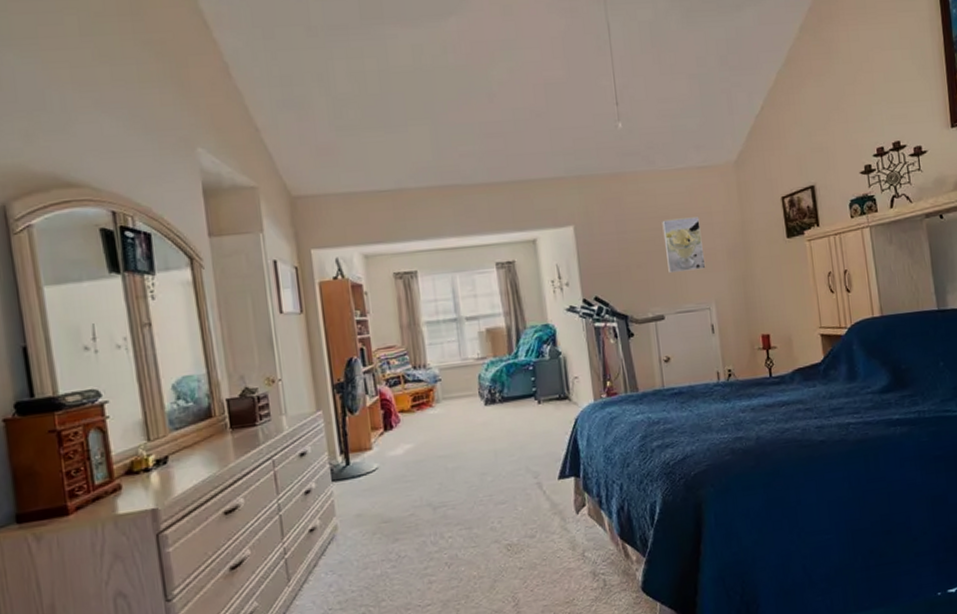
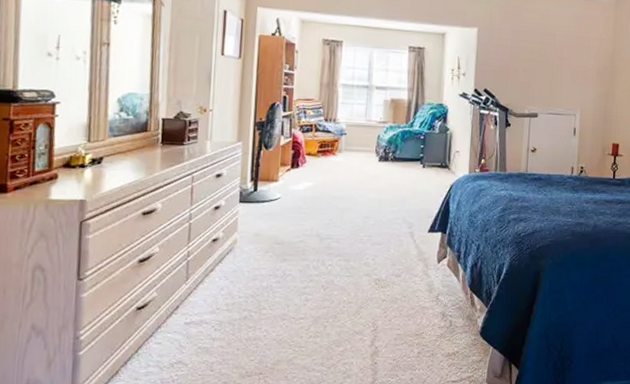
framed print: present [662,217,706,273] -> none [547,37,580,82]

